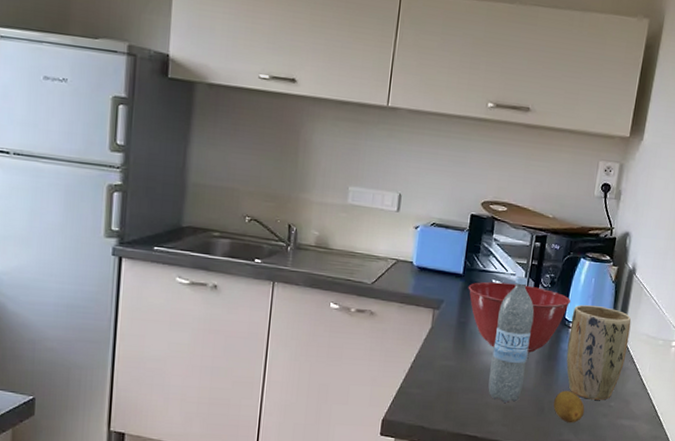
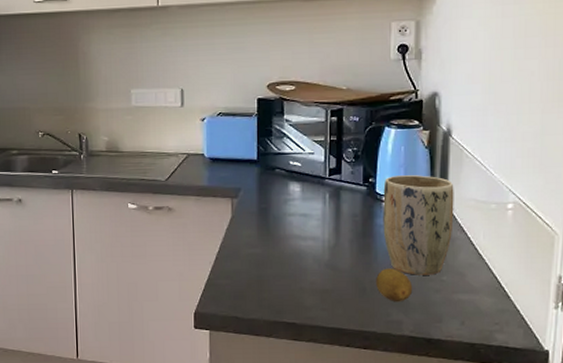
mixing bowl: present [468,281,571,353] -> none [265,162,380,232]
water bottle: present [488,276,534,403] -> none [300,154,341,286]

